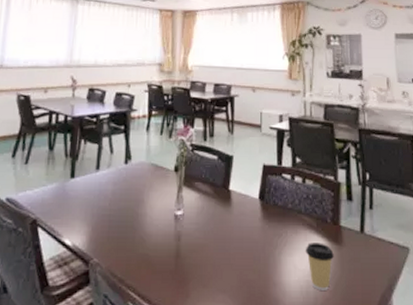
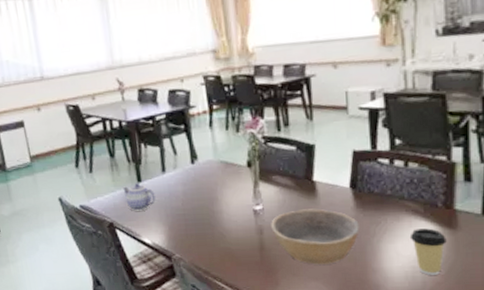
teapot: none [54,179,85,208] -> present [123,183,156,211]
bowl: none [188,217,264,276] -> present [271,208,359,265]

